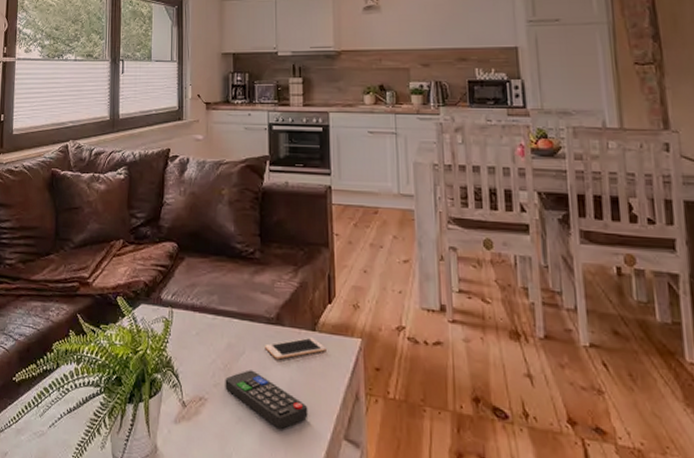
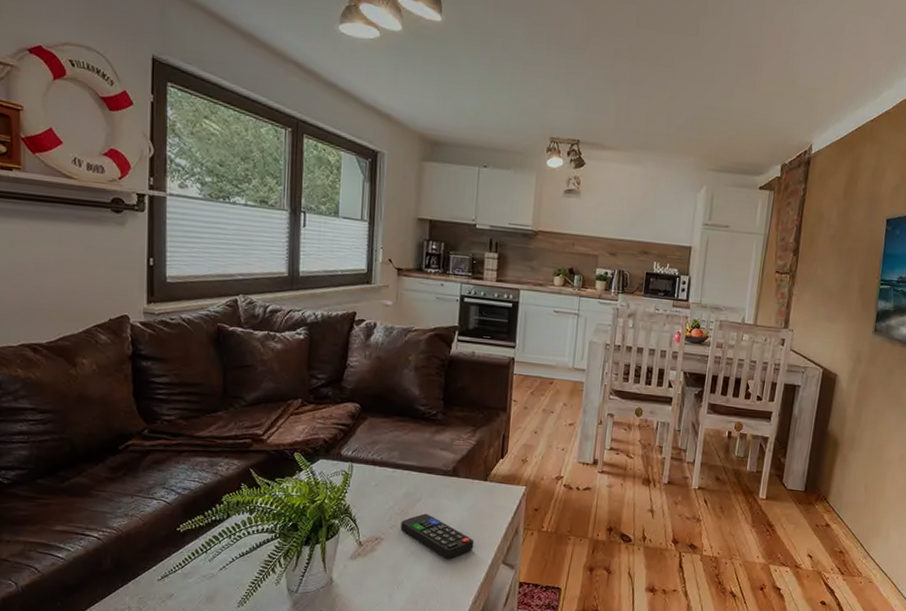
cell phone: present [265,337,326,360] -> none [440,486,495,505]

